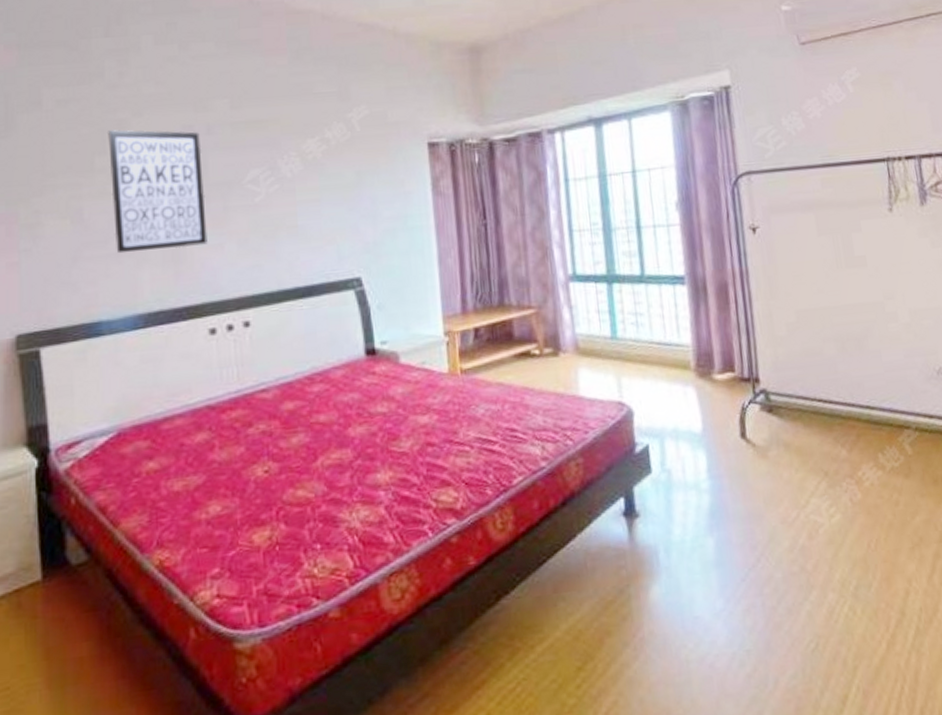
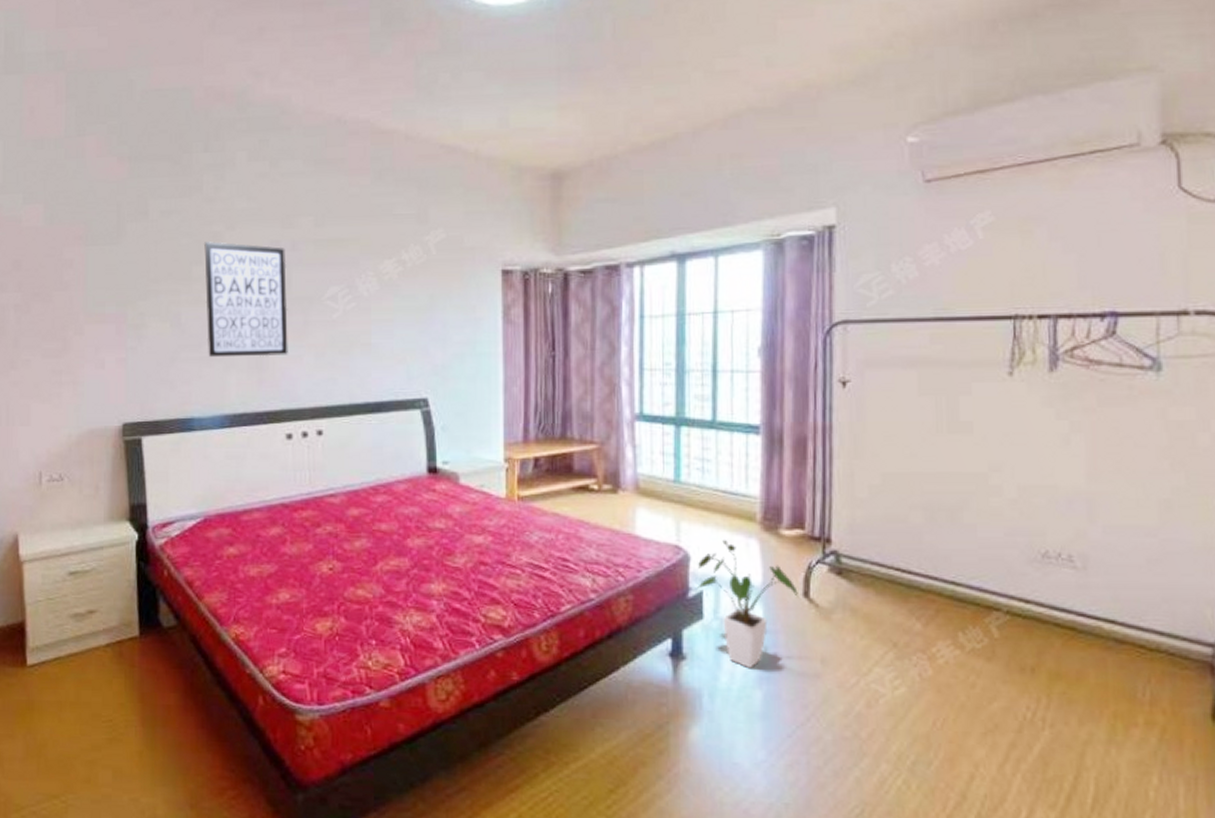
house plant: none [641,390,736,518] -> present [697,539,798,669]

